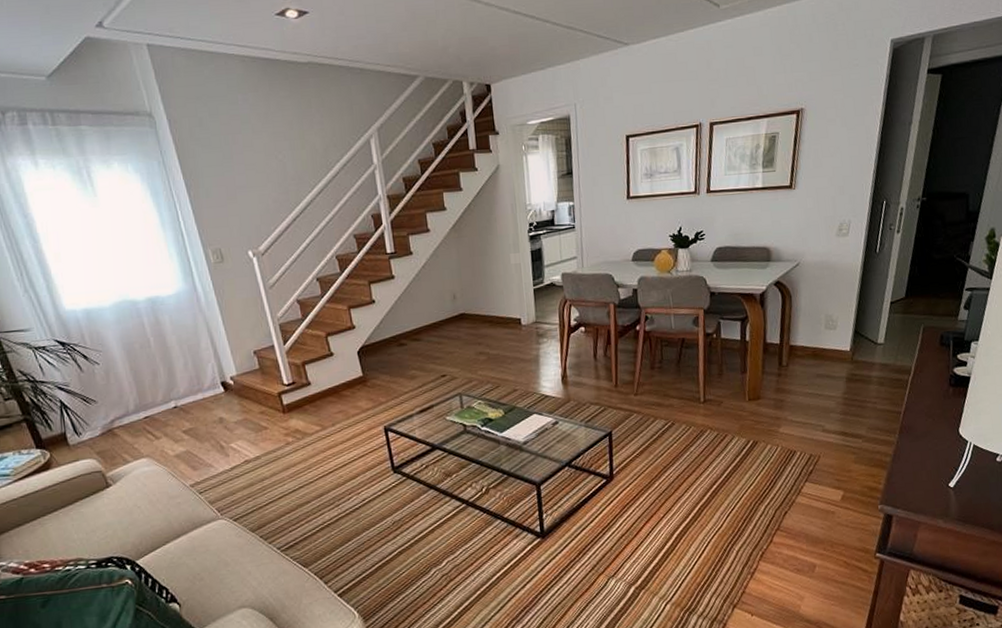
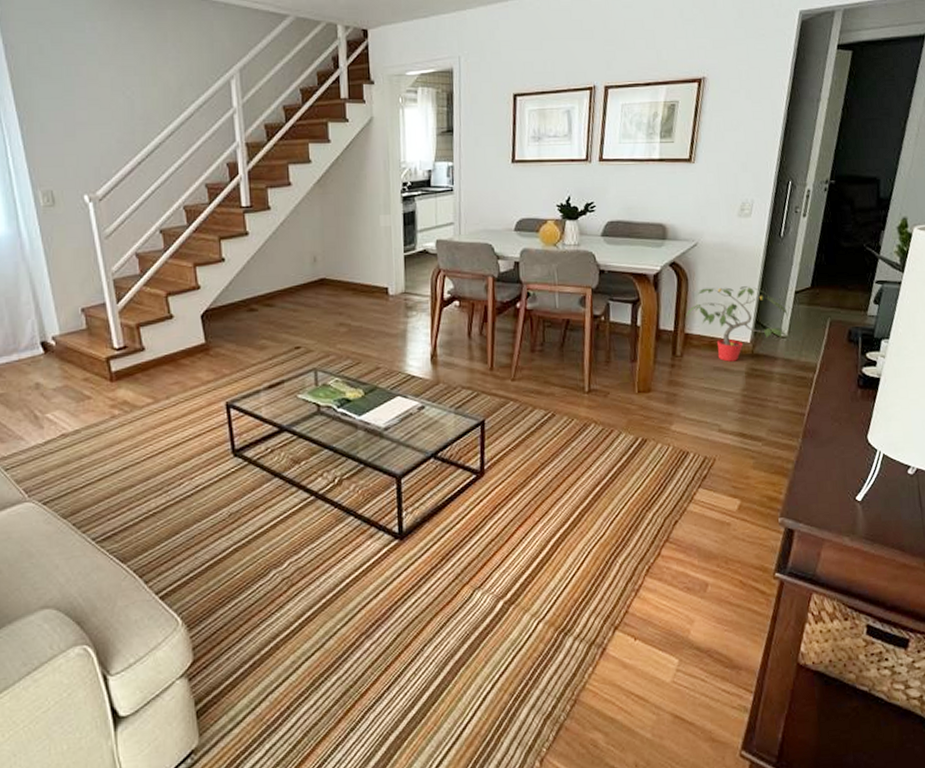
potted plant: none [790,299,887,369] -> present [685,286,791,362]

